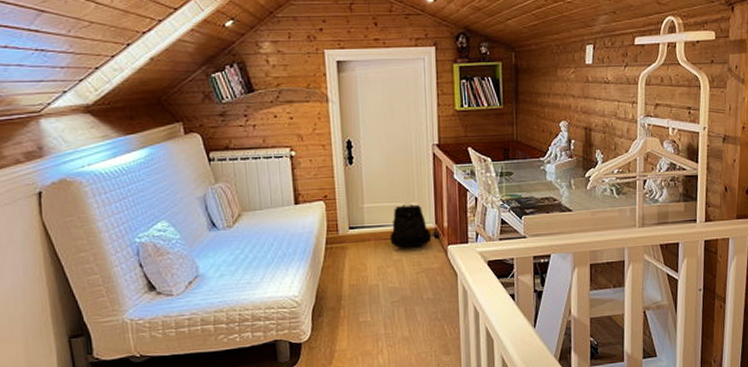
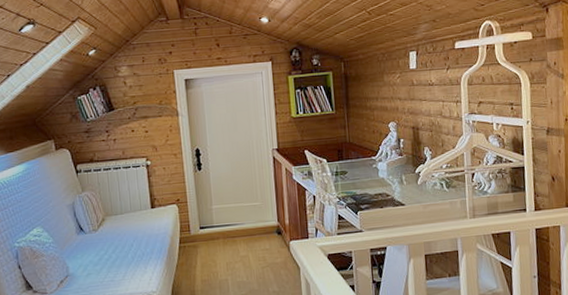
backpack: present [389,202,432,248] -> none [236,202,275,245]

